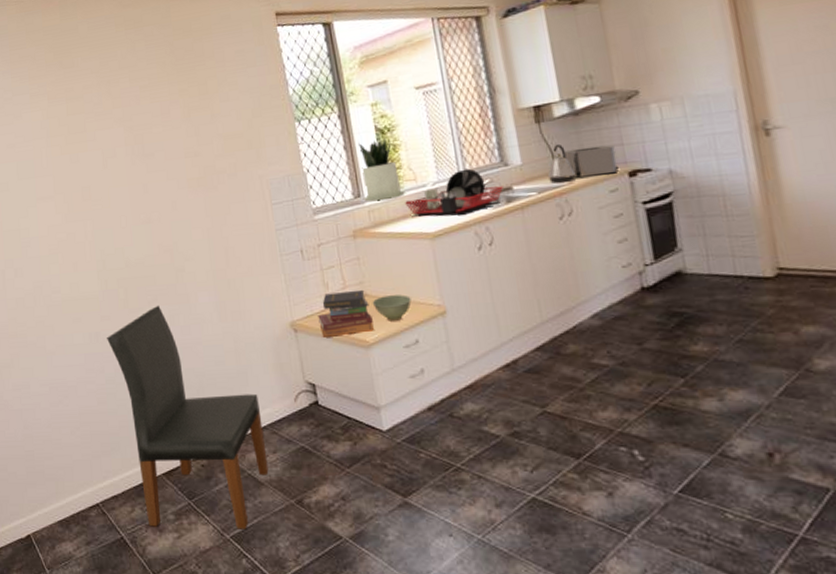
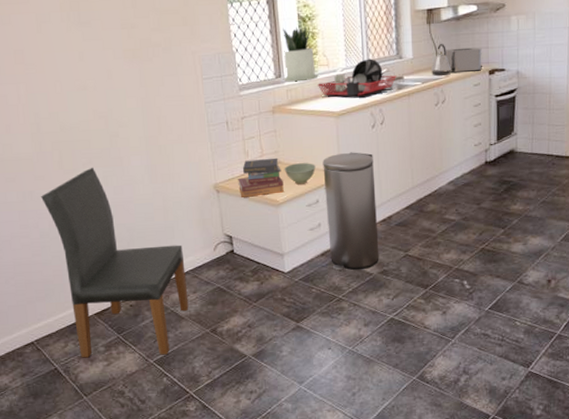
pedal bin: none [419,280,507,430] -> present [323,152,379,271]

